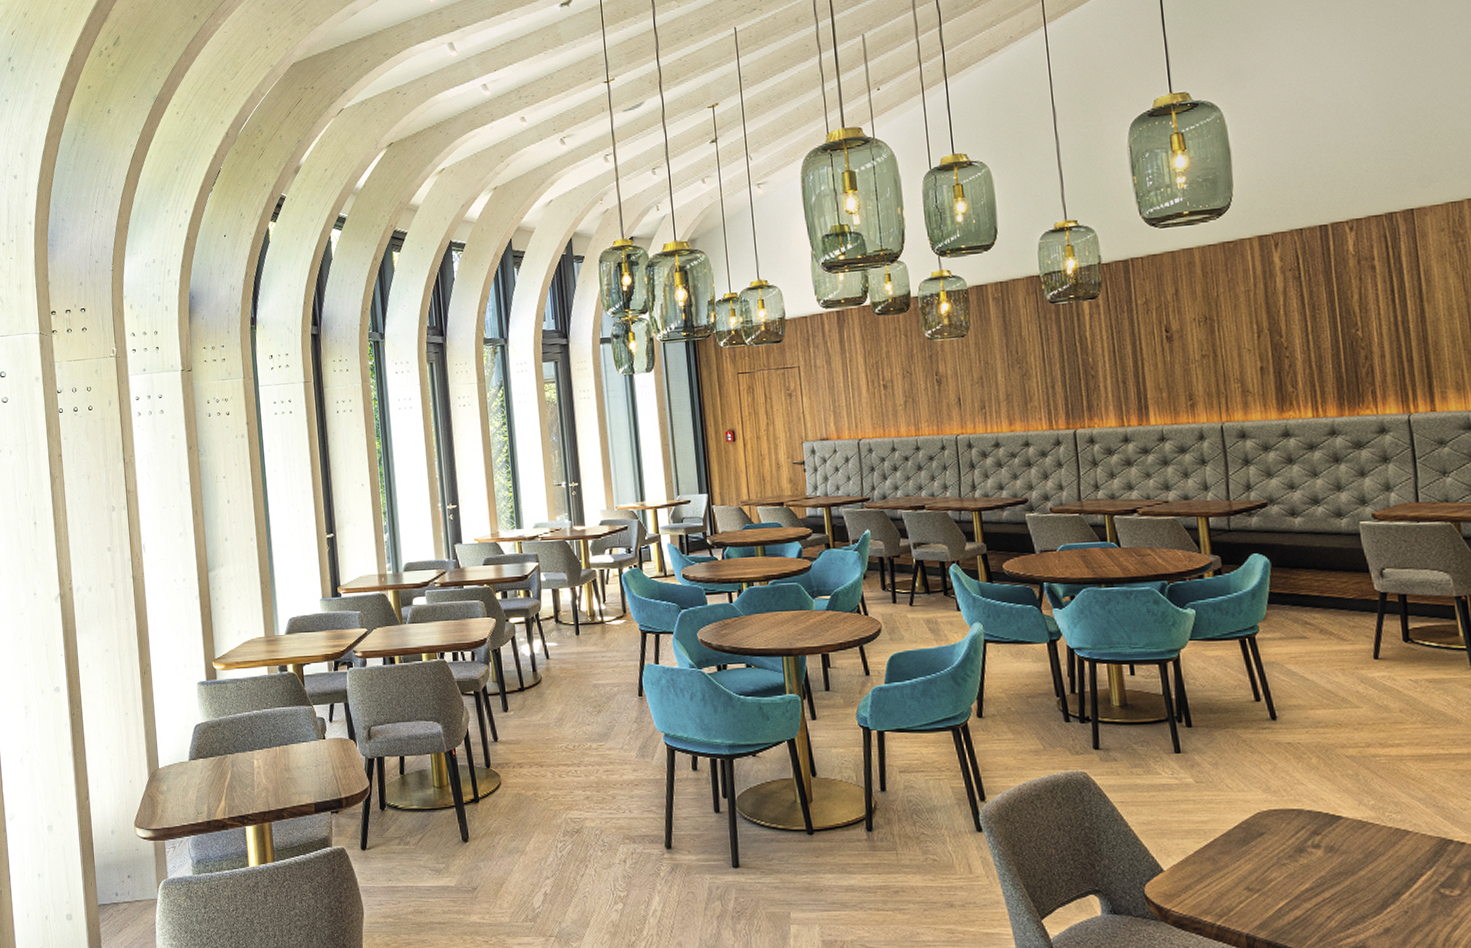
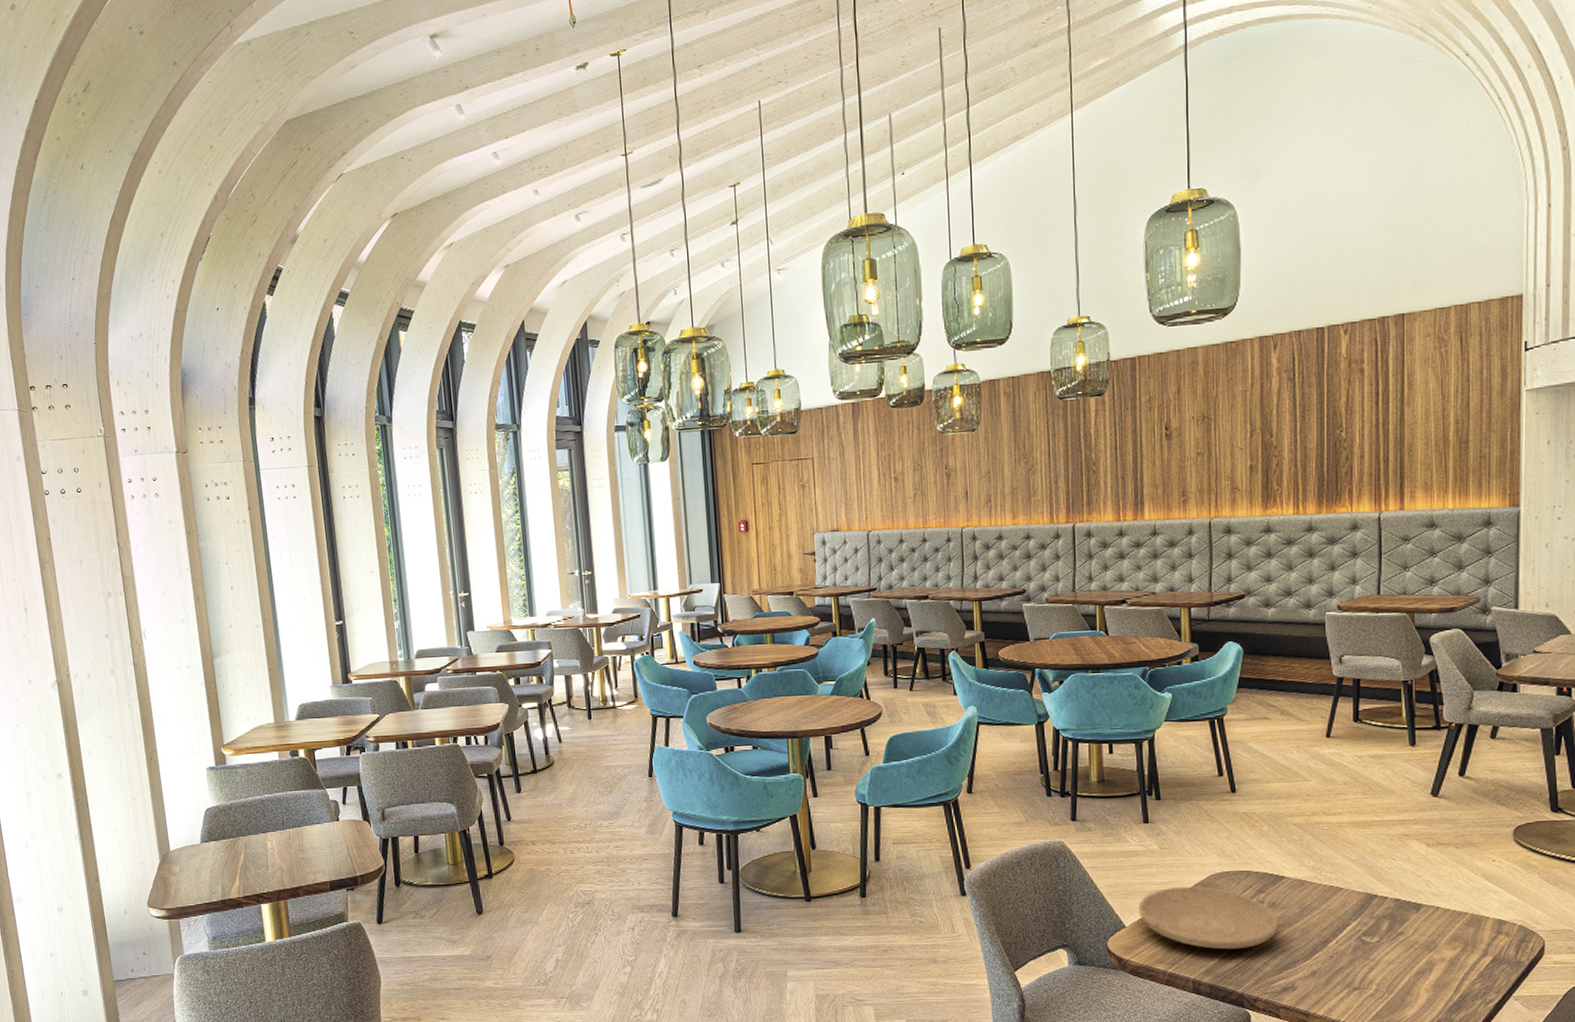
plate: none [1176,825,1341,900] -> present [1138,886,1279,950]

